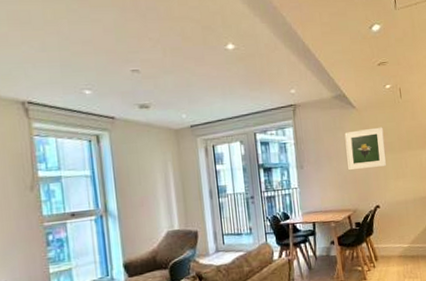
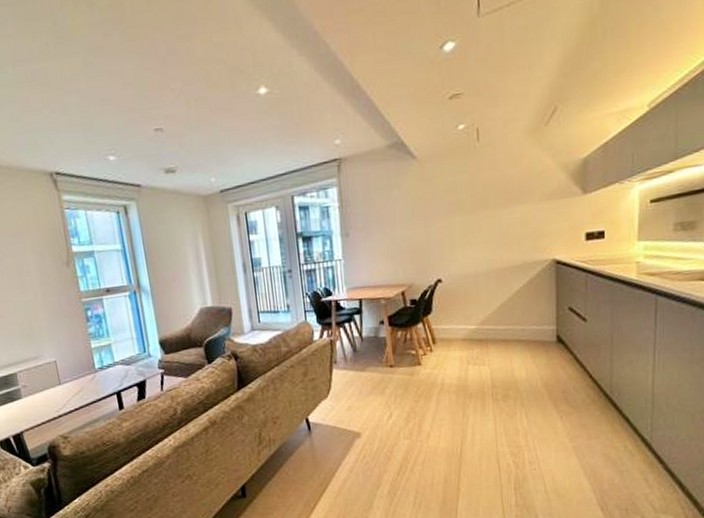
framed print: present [344,127,387,171] -> none [401,181,454,238]

